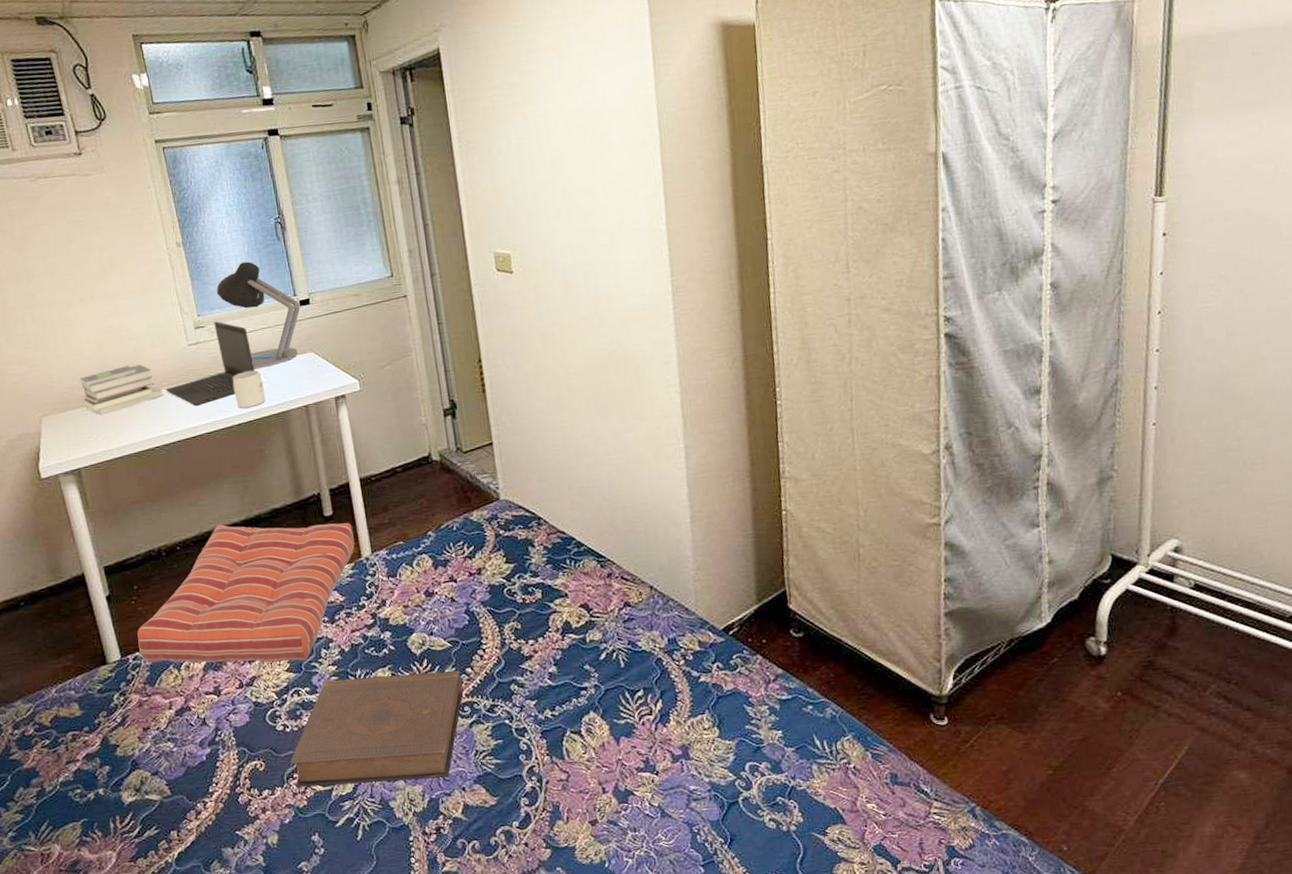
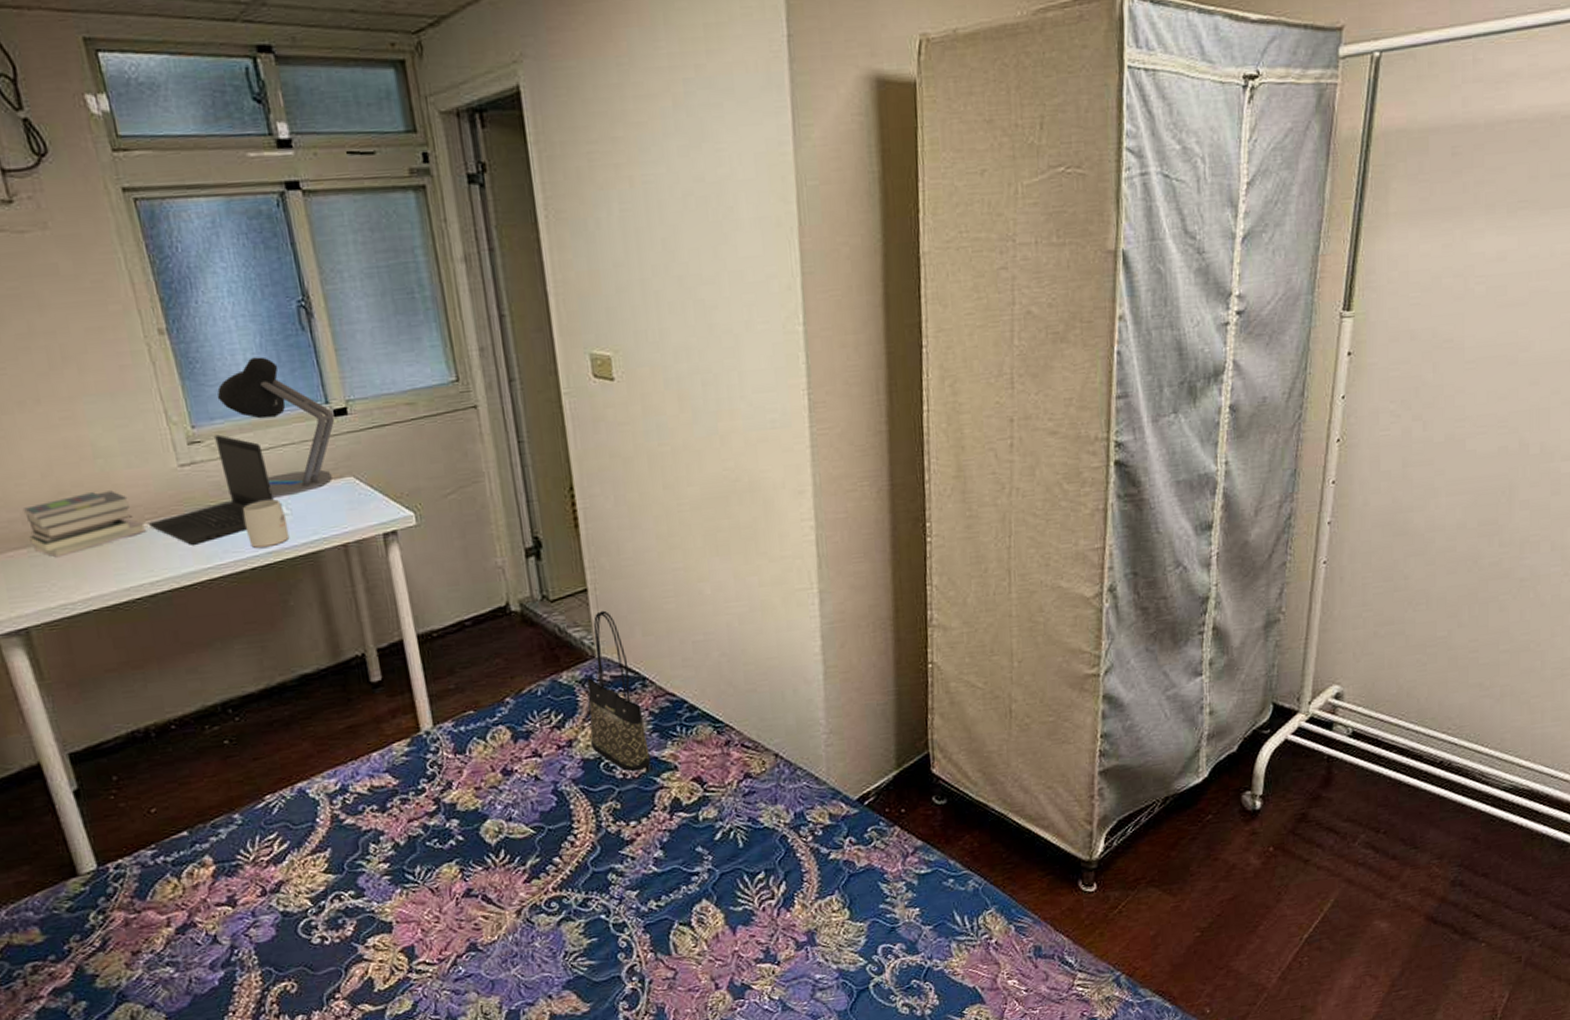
seat cushion: present [137,523,355,663] -> none [119,690,412,872]
book: present [290,671,464,788] -> none [330,861,550,1010]
tote bag: none [493,460,545,597] -> present [587,610,651,771]

